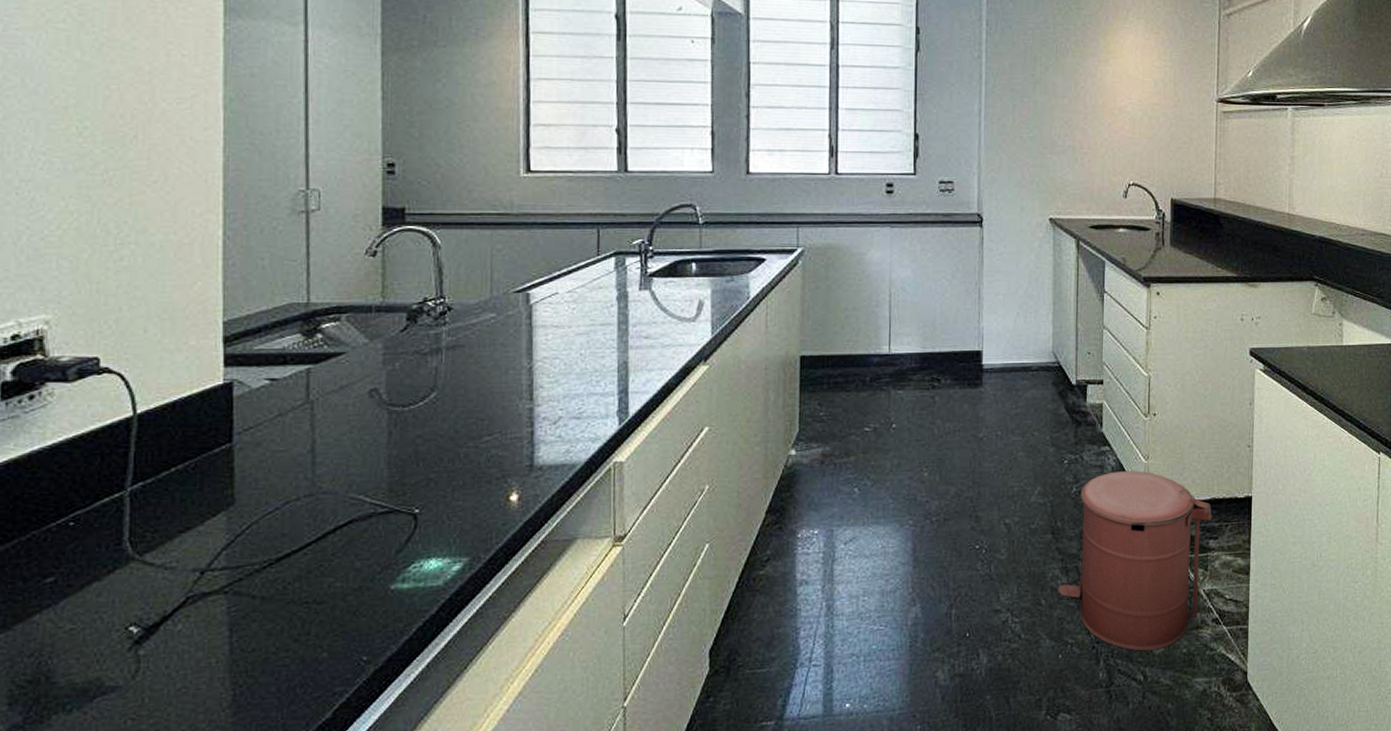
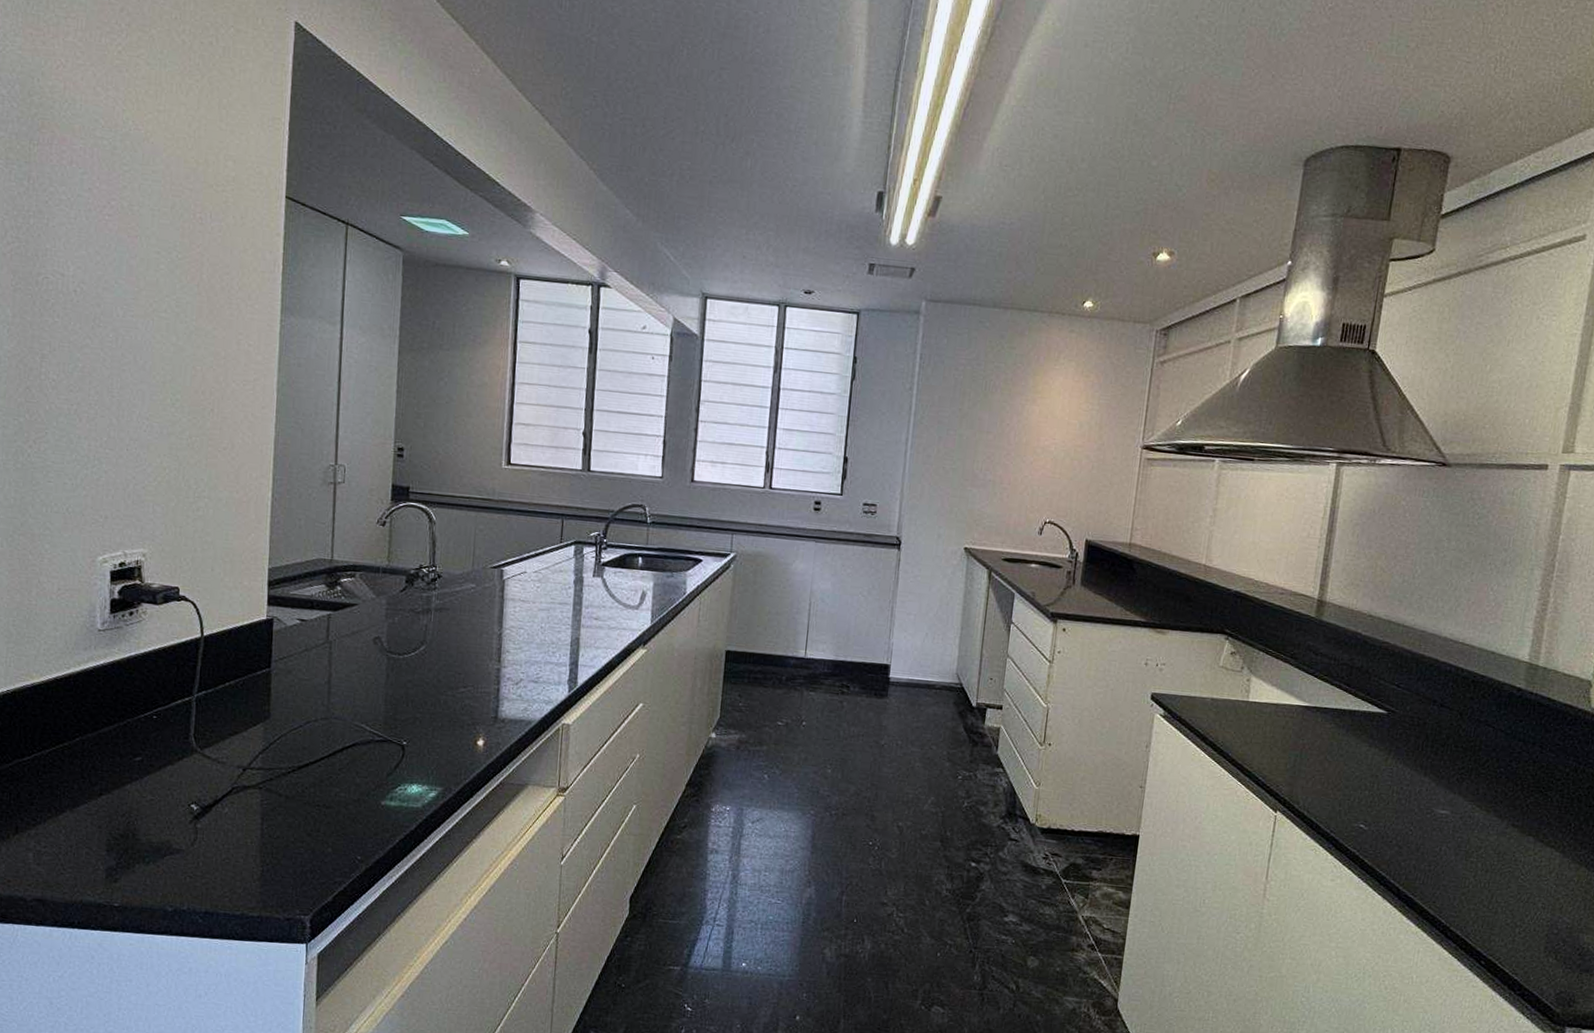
trash can: present [1058,470,1212,652] -> none [942,792,1098,964]

